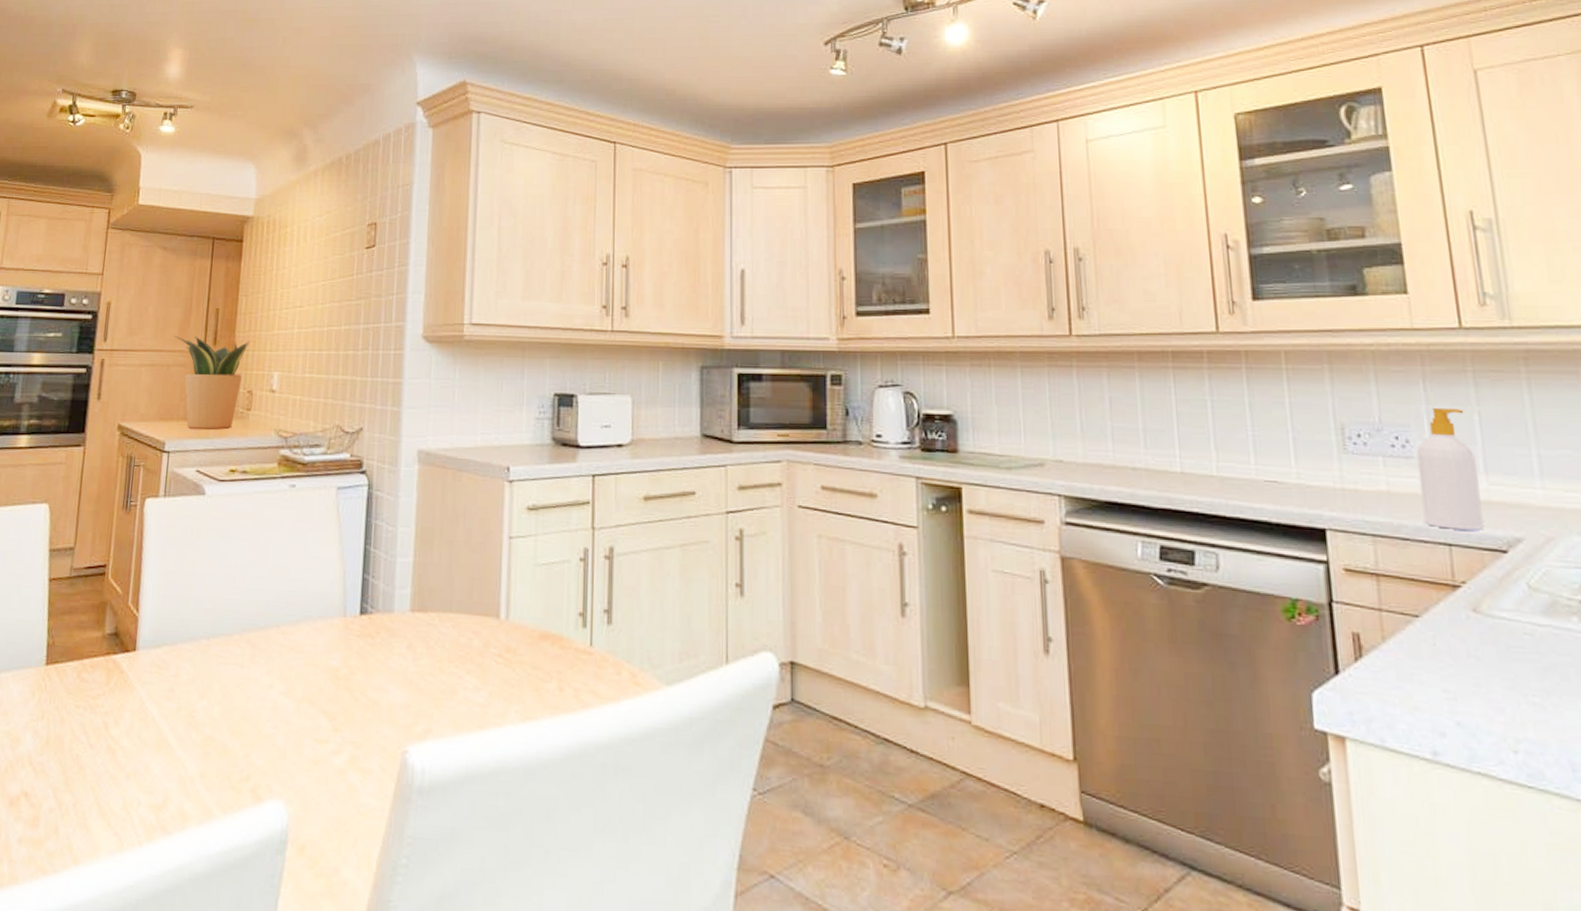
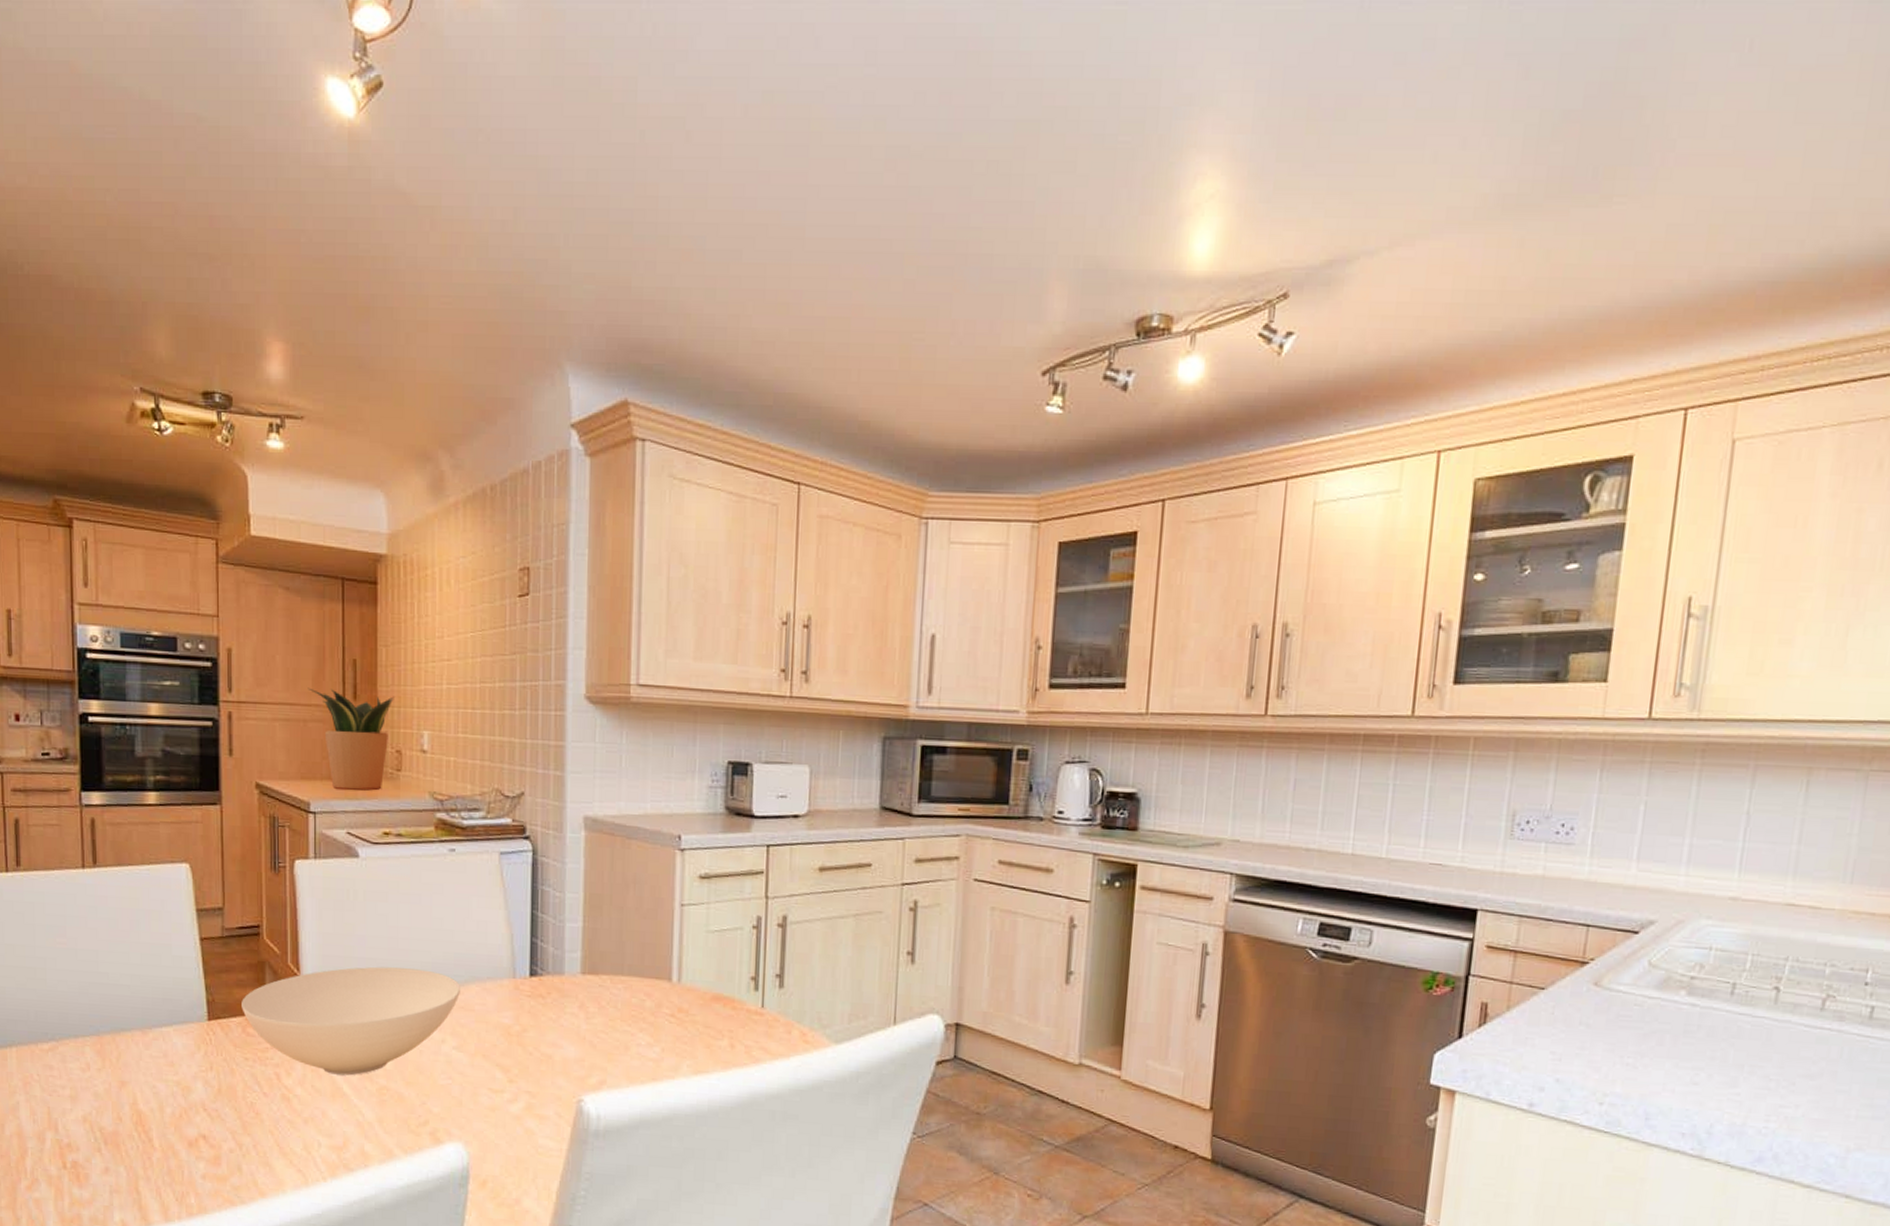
bowl: none [79,606,292,725] -> present [242,966,460,1076]
soap bottle: present [1416,408,1484,530] -> none [1569,798,1632,913]

